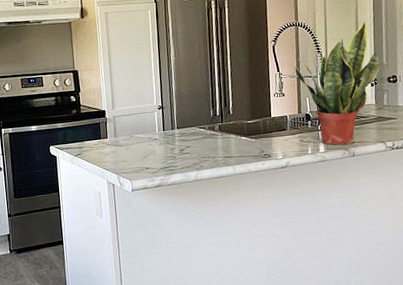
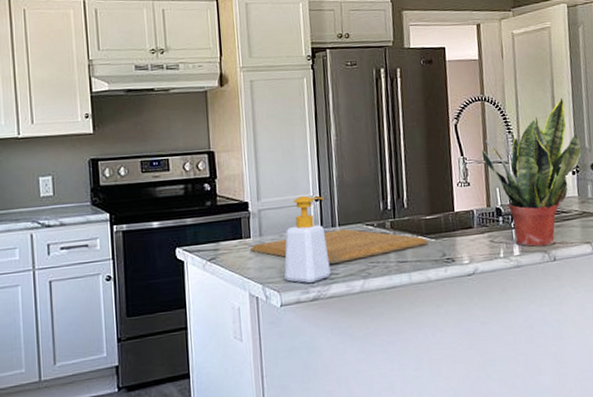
chopping board: none [107,131,249,159] -> present [249,229,428,265]
soap bottle: none [134,105,171,174] -> present [284,196,331,284]

